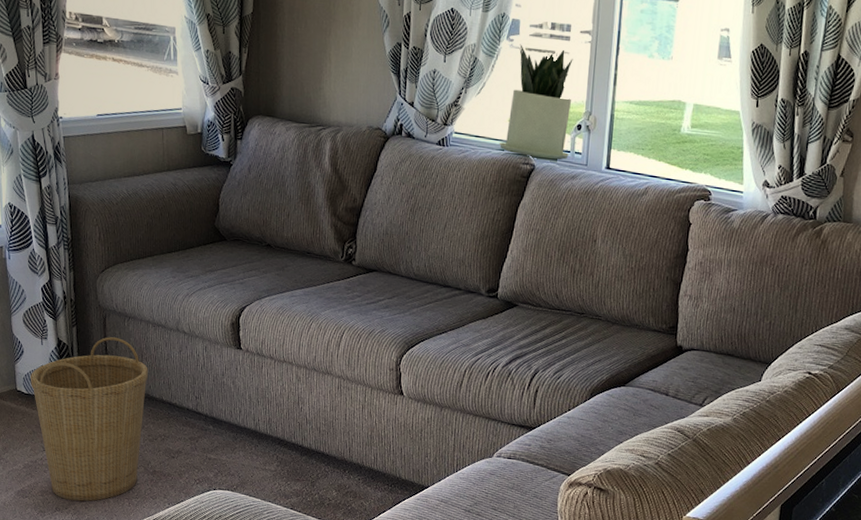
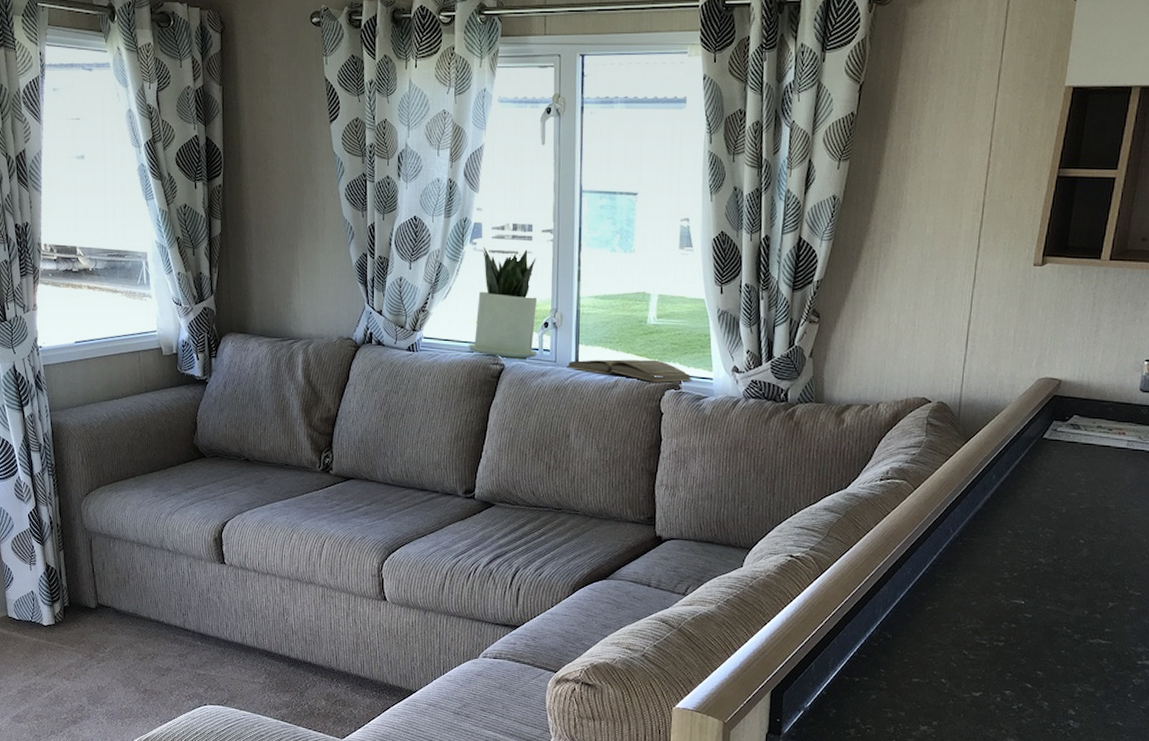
basket: present [30,337,148,502] -> none [20,559,135,724]
book: none [597,165,723,194] -> present [566,359,693,383]

